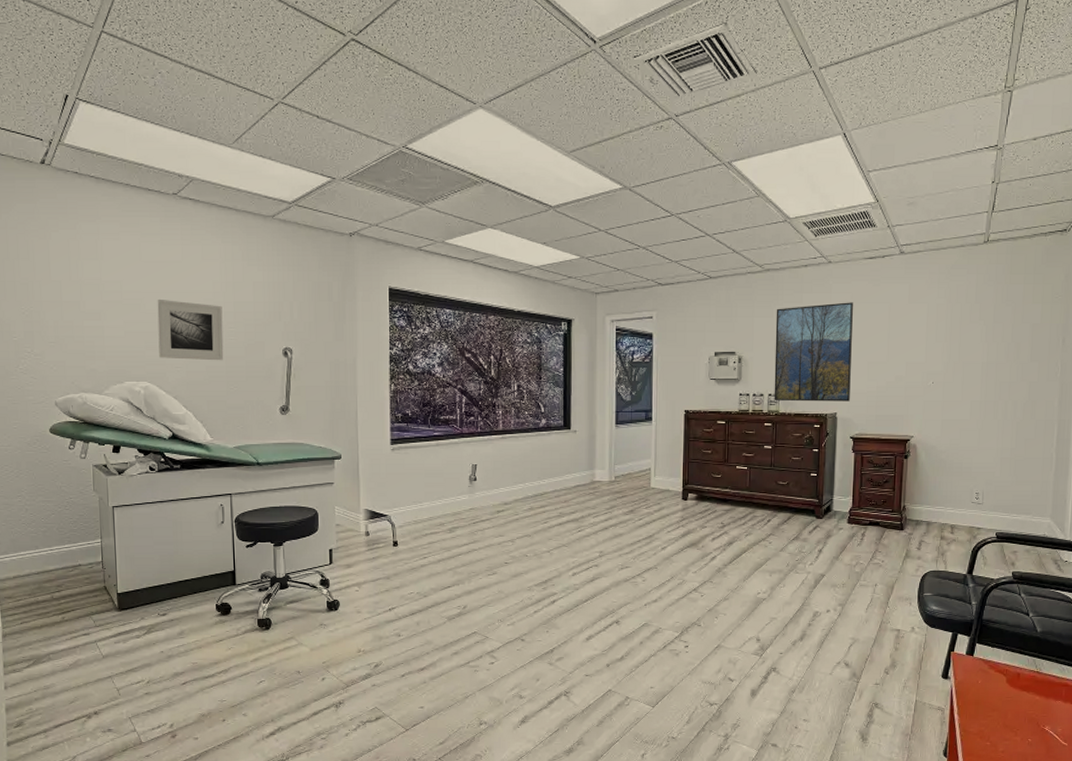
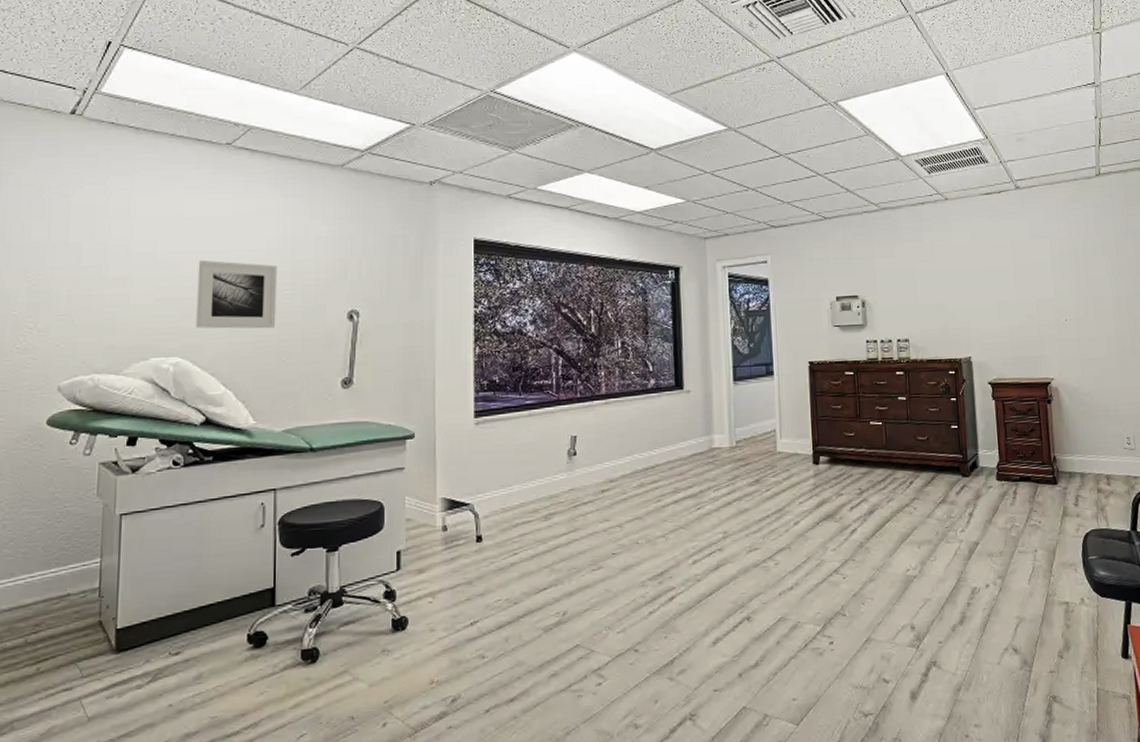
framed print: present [774,302,853,402] -> none [896,239,983,347]

